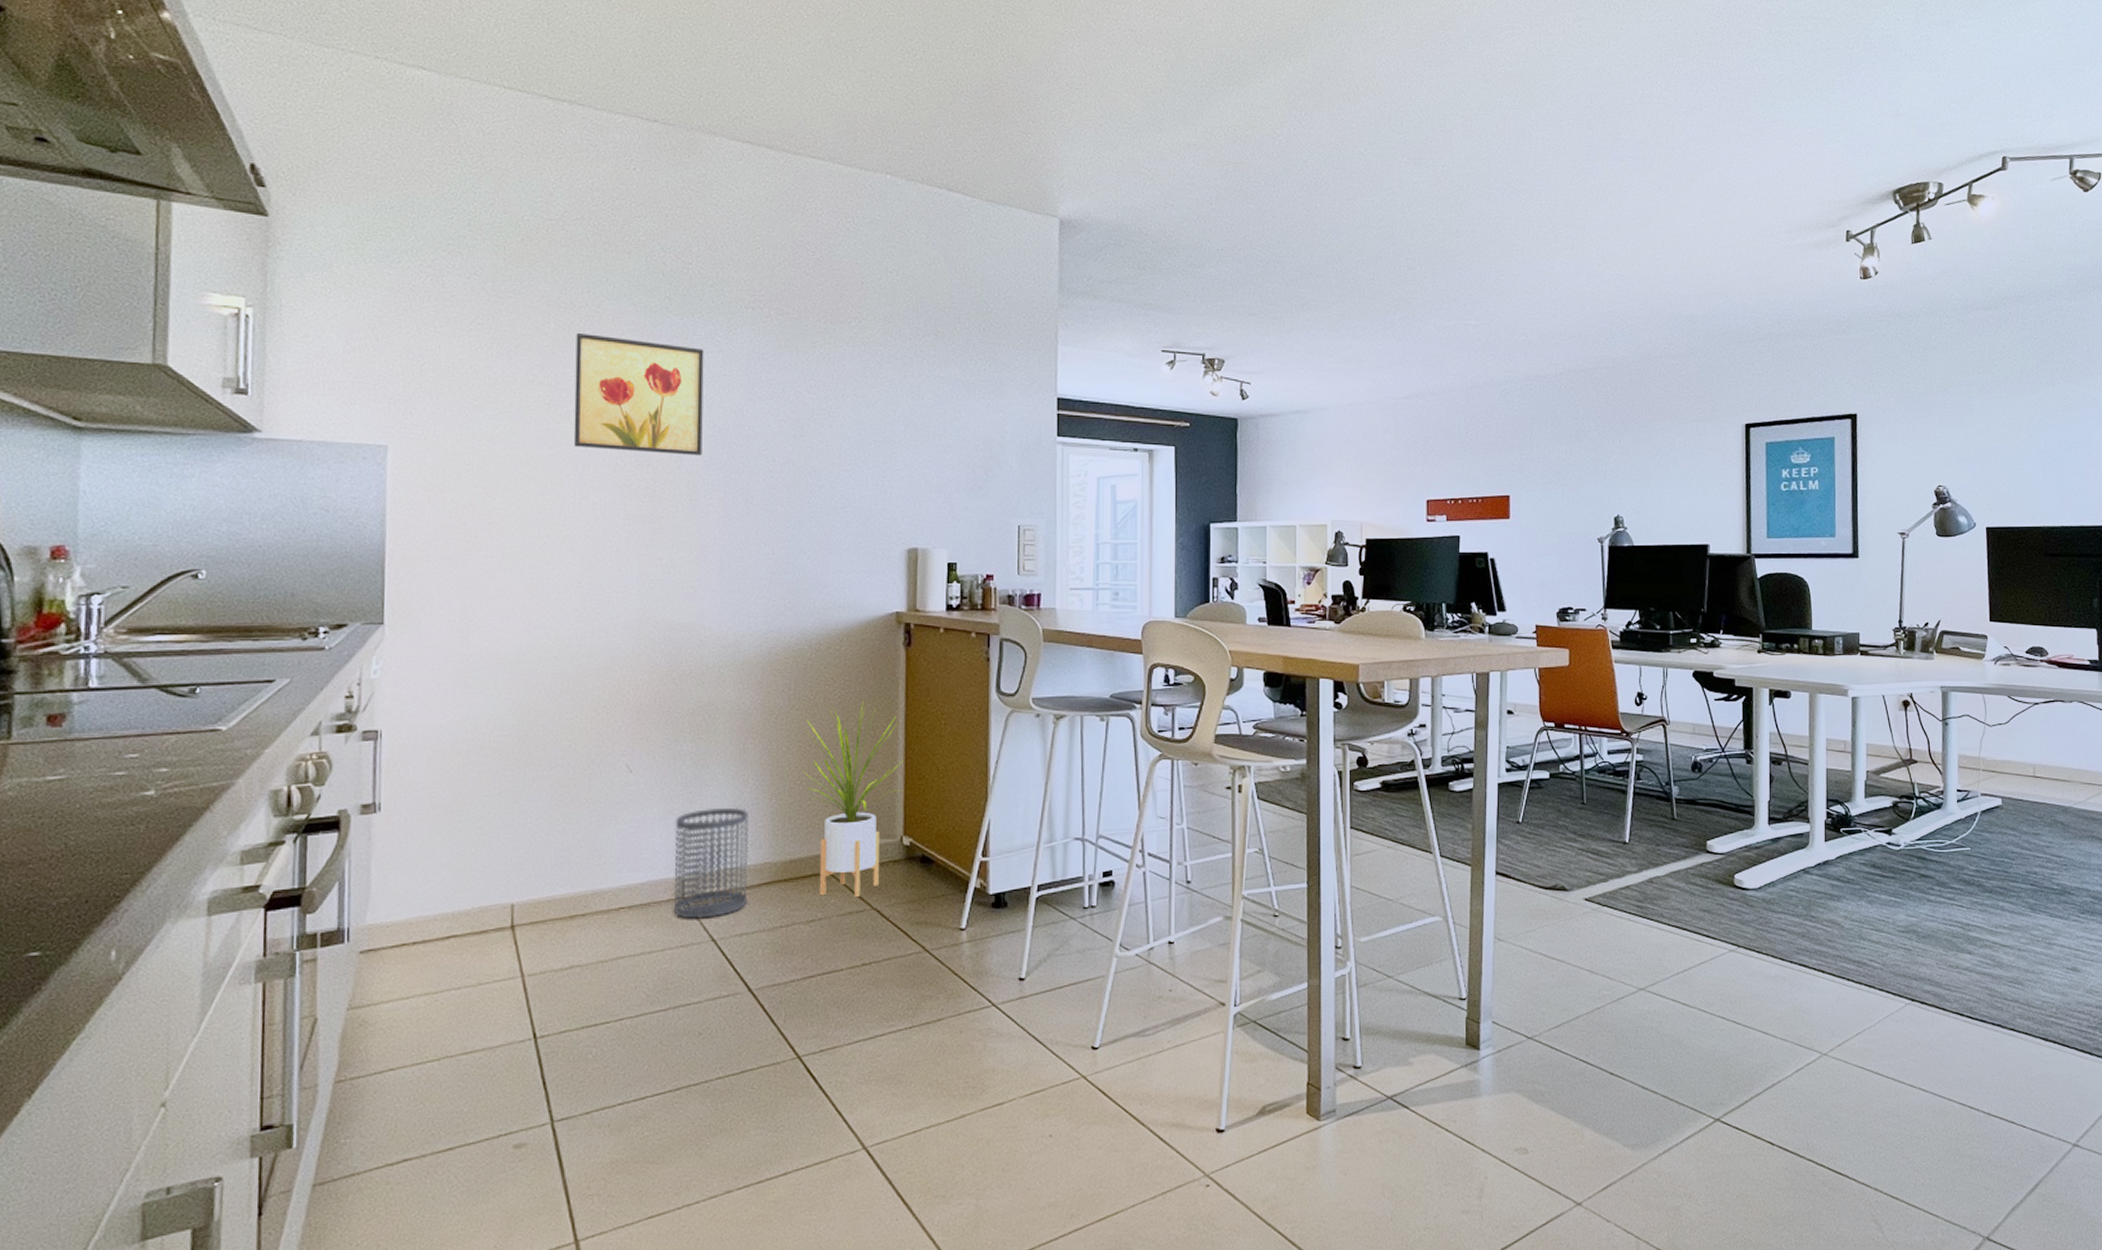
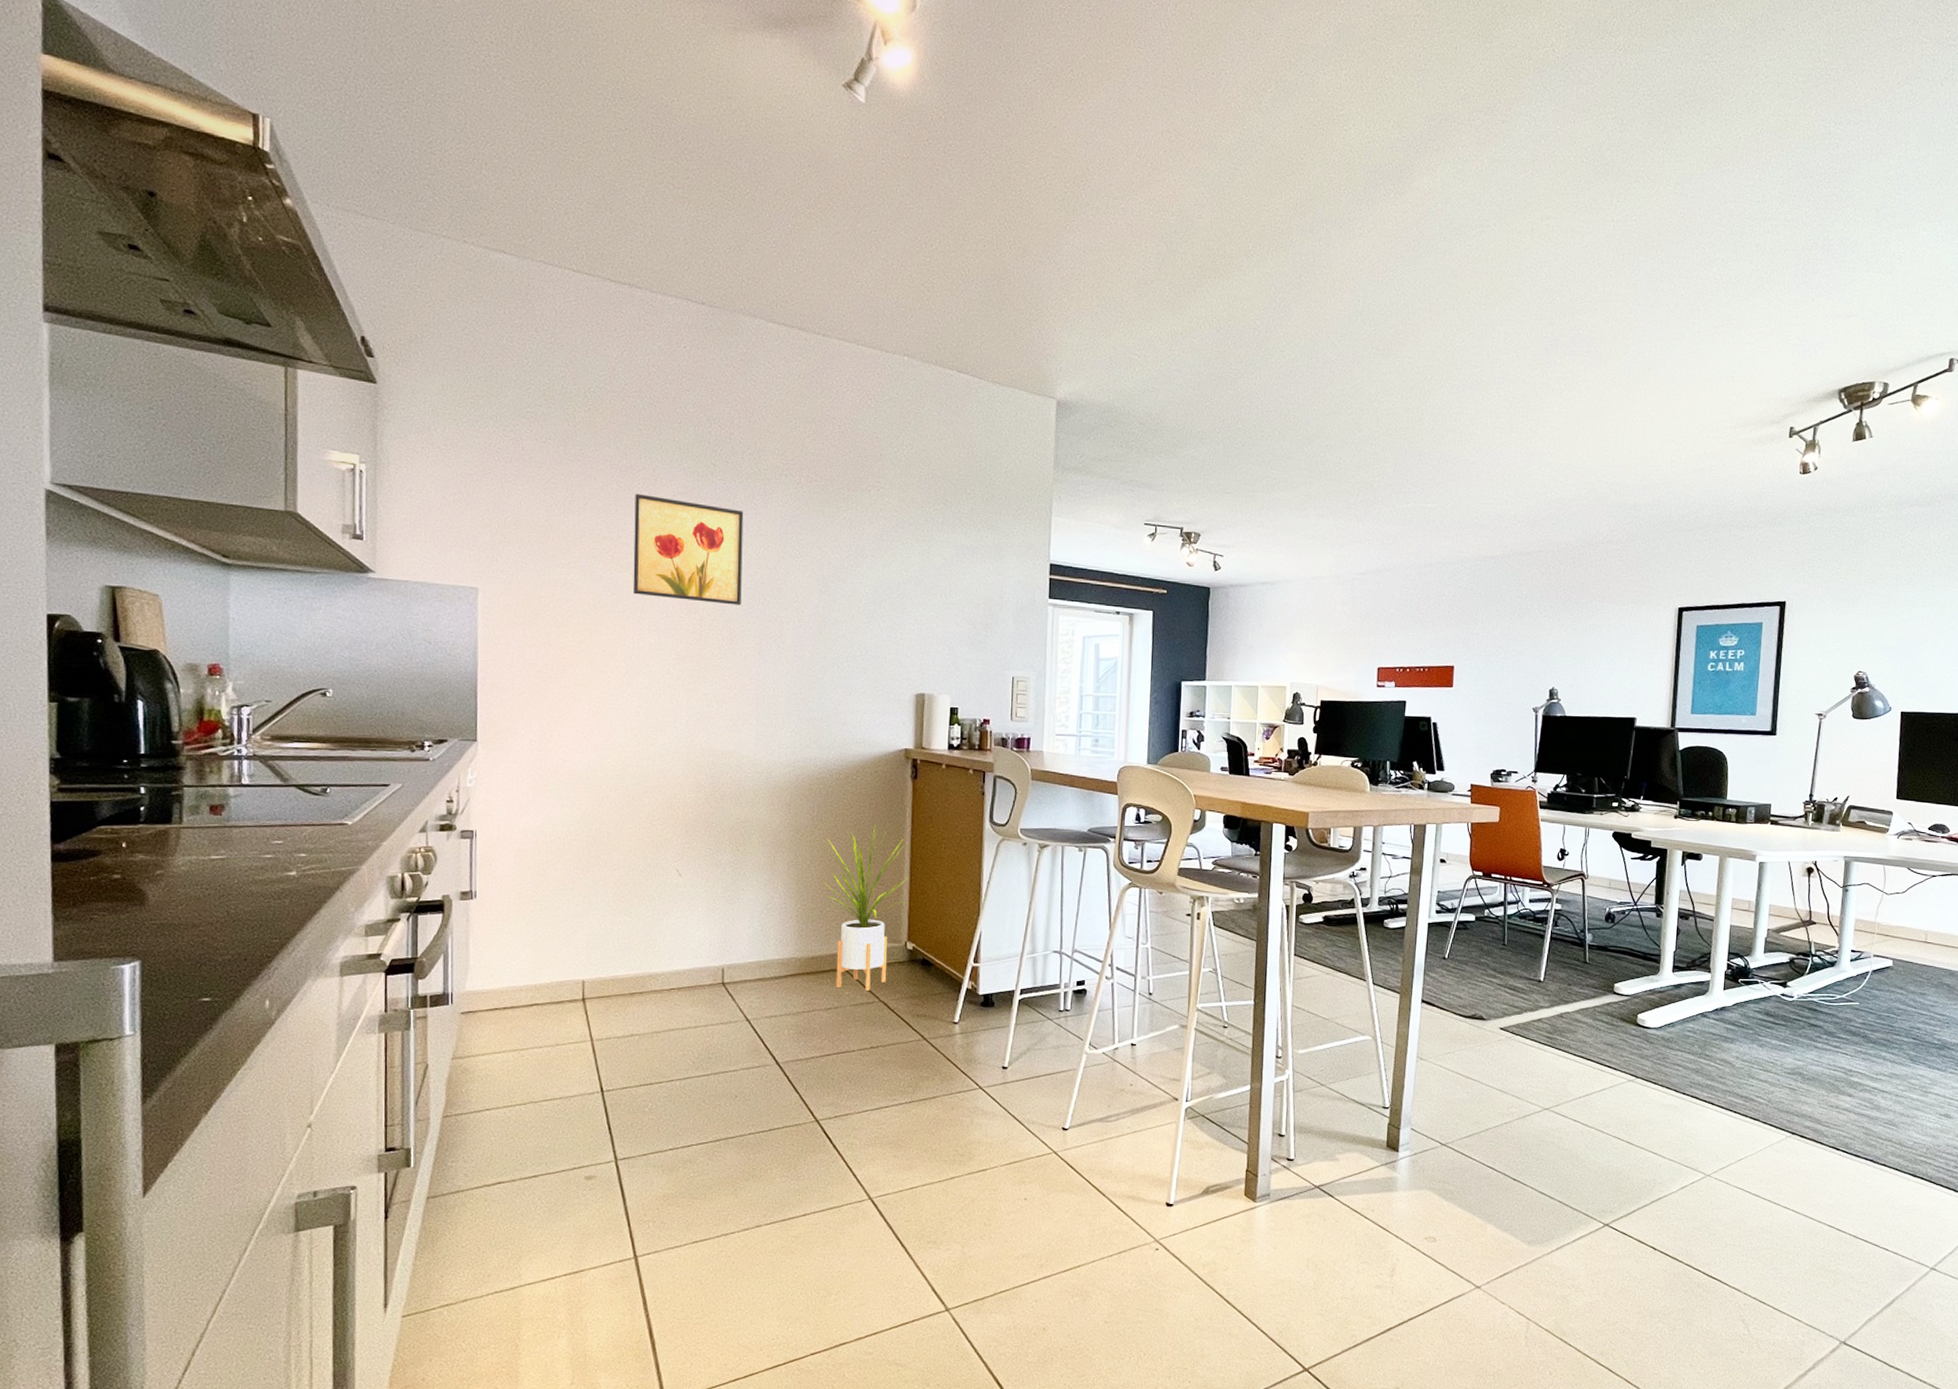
wastebasket: present [674,807,750,919] -> none [715,909,779,1002]

